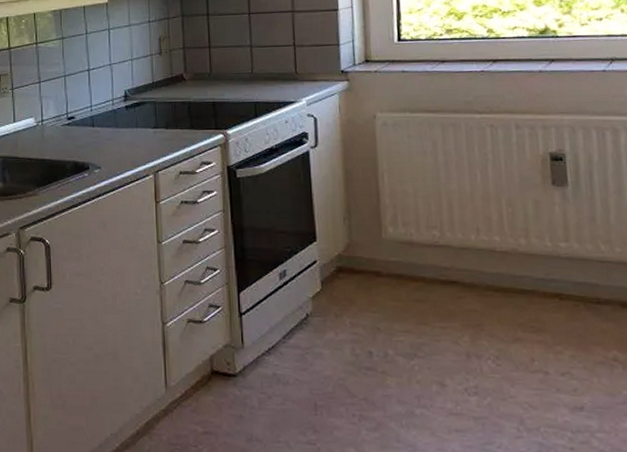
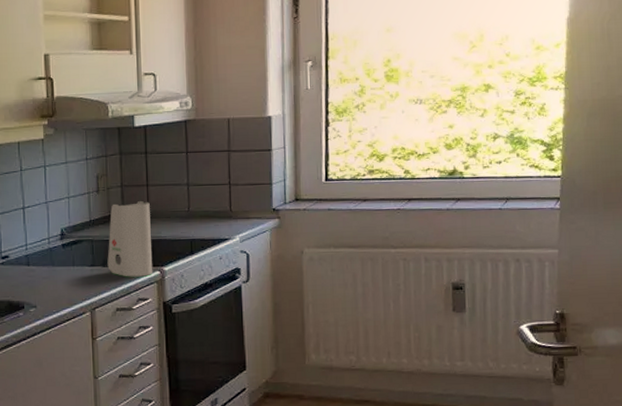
soap dispenser: none [170,63,217,140] -> present [107,201,153,277]

